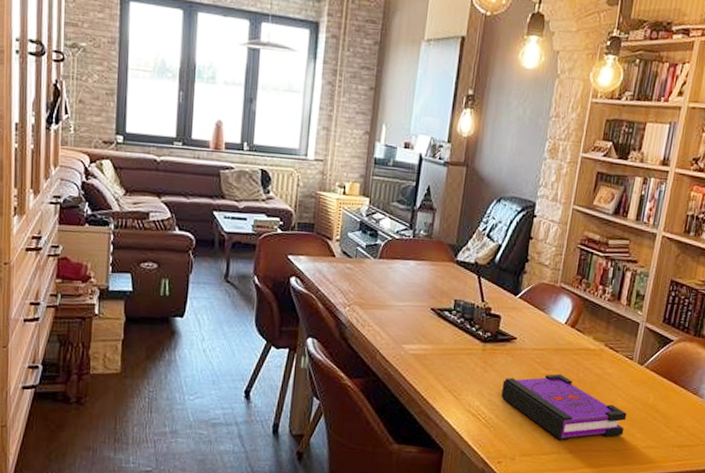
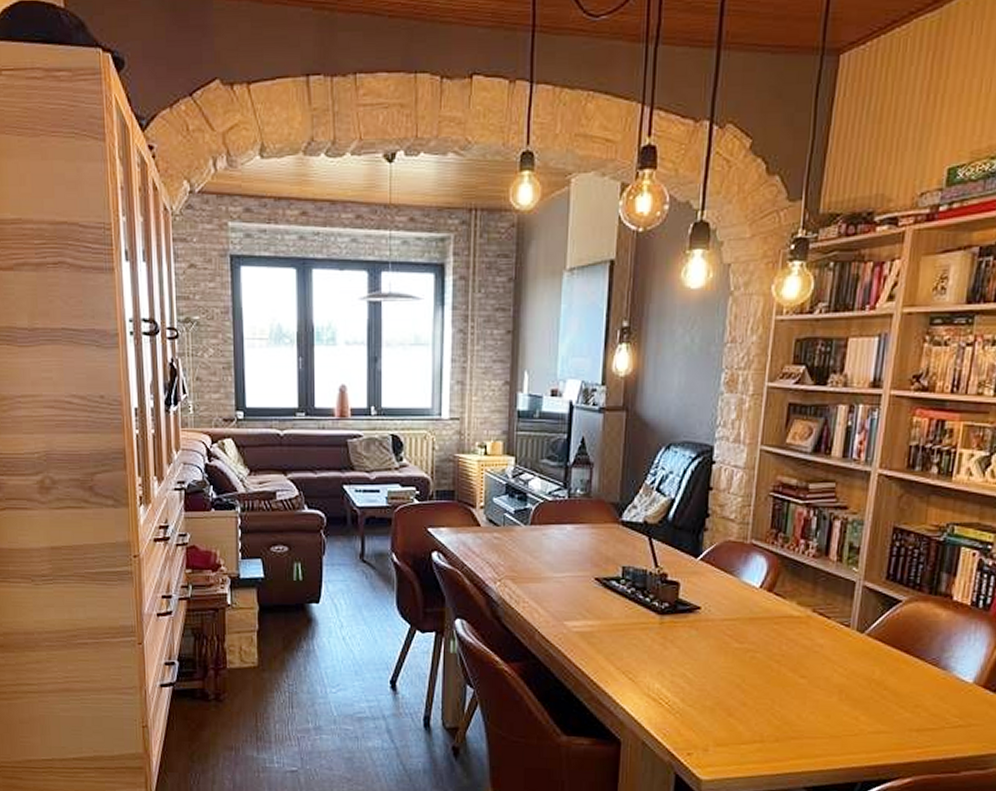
board game: present [501,374,627,441] -> none [686,648,847,727]

